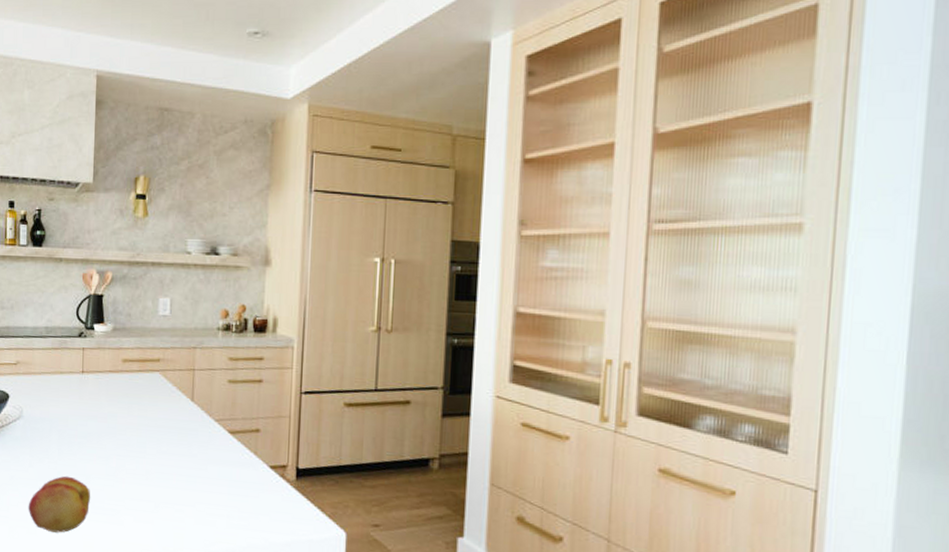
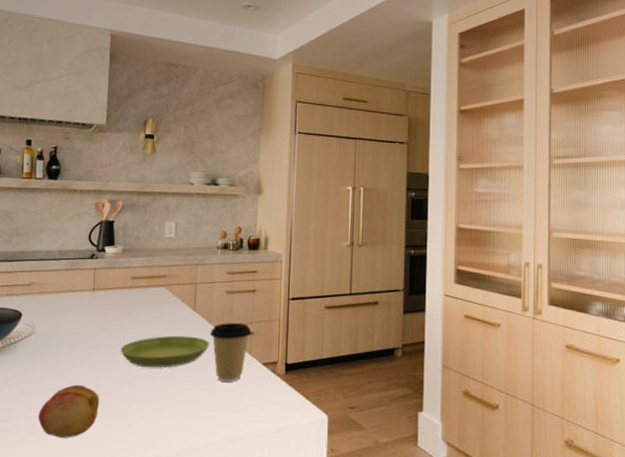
saucer: none [111,428,210,464] -> present [120,335,210,368]
coffee cup: none [209,417,257,485] -> present [209,323,252,382]

